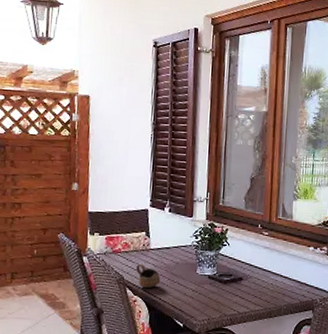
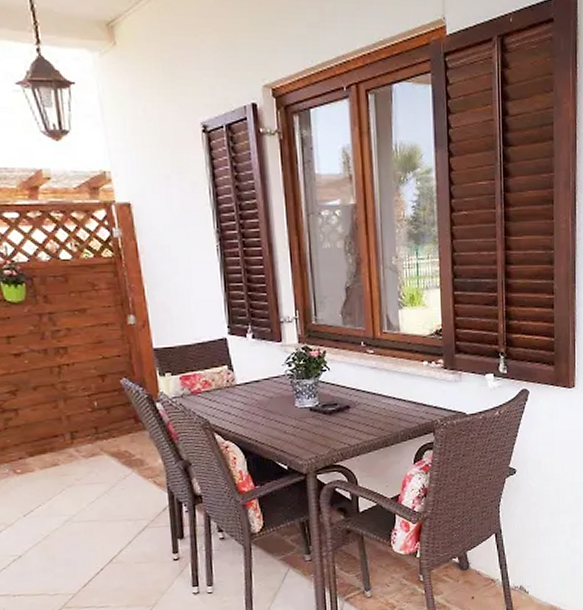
cup: present [136,263,161,288] -> none [223,403,254,430]

